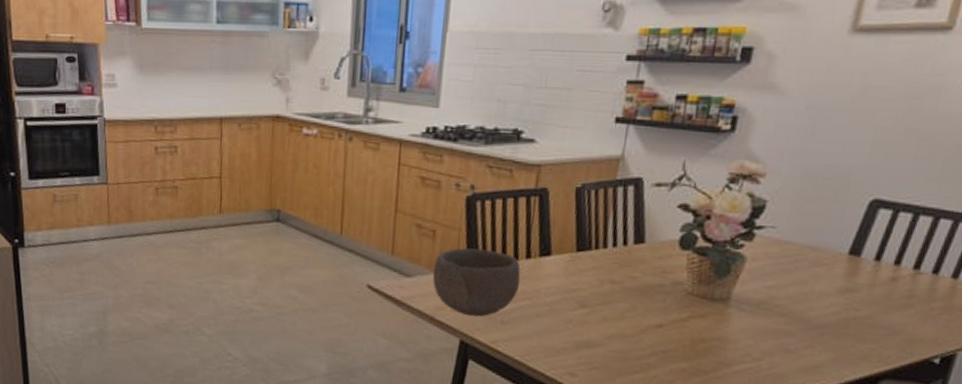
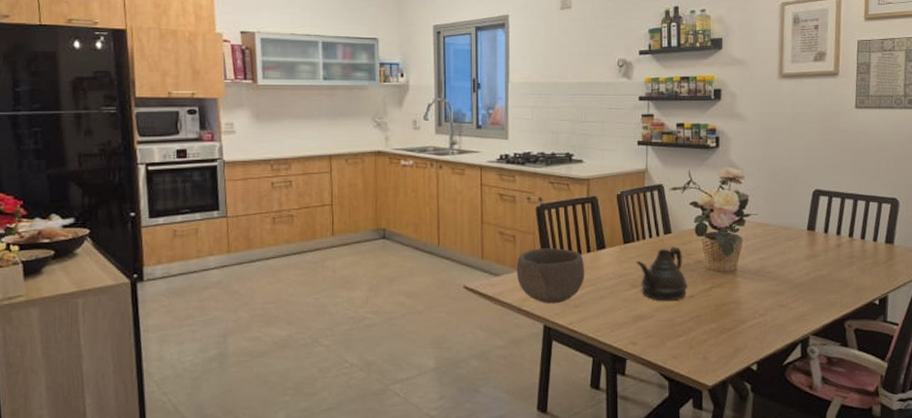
teapot: none [589,260,658,329] -> present [636,247,689,301]

